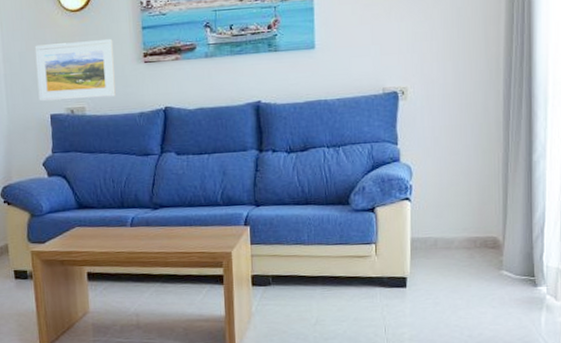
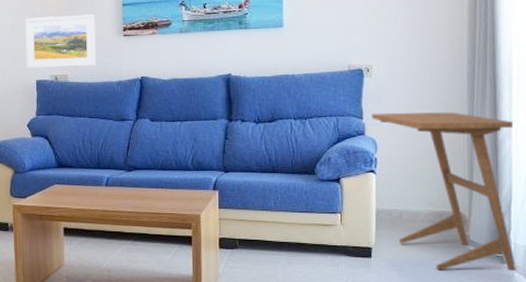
side table: none [407,134,549,297] -> present [372,112,516,271]

